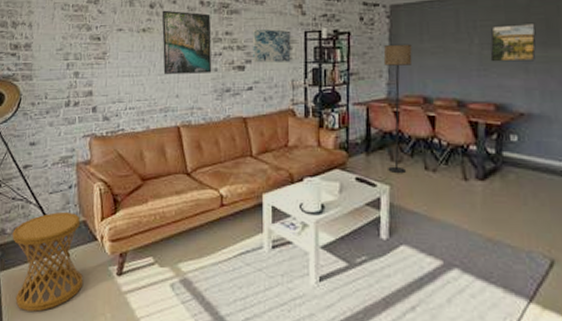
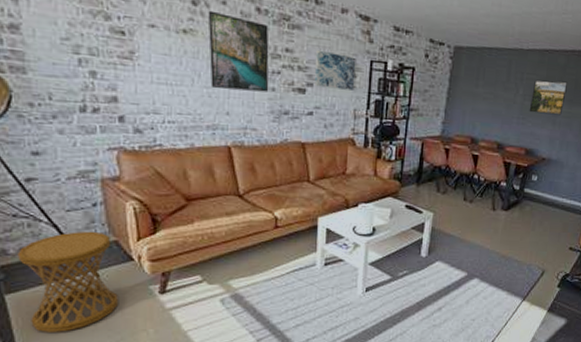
floor lamp: present [383,44,412,174] -> none [434,84,468,203]

